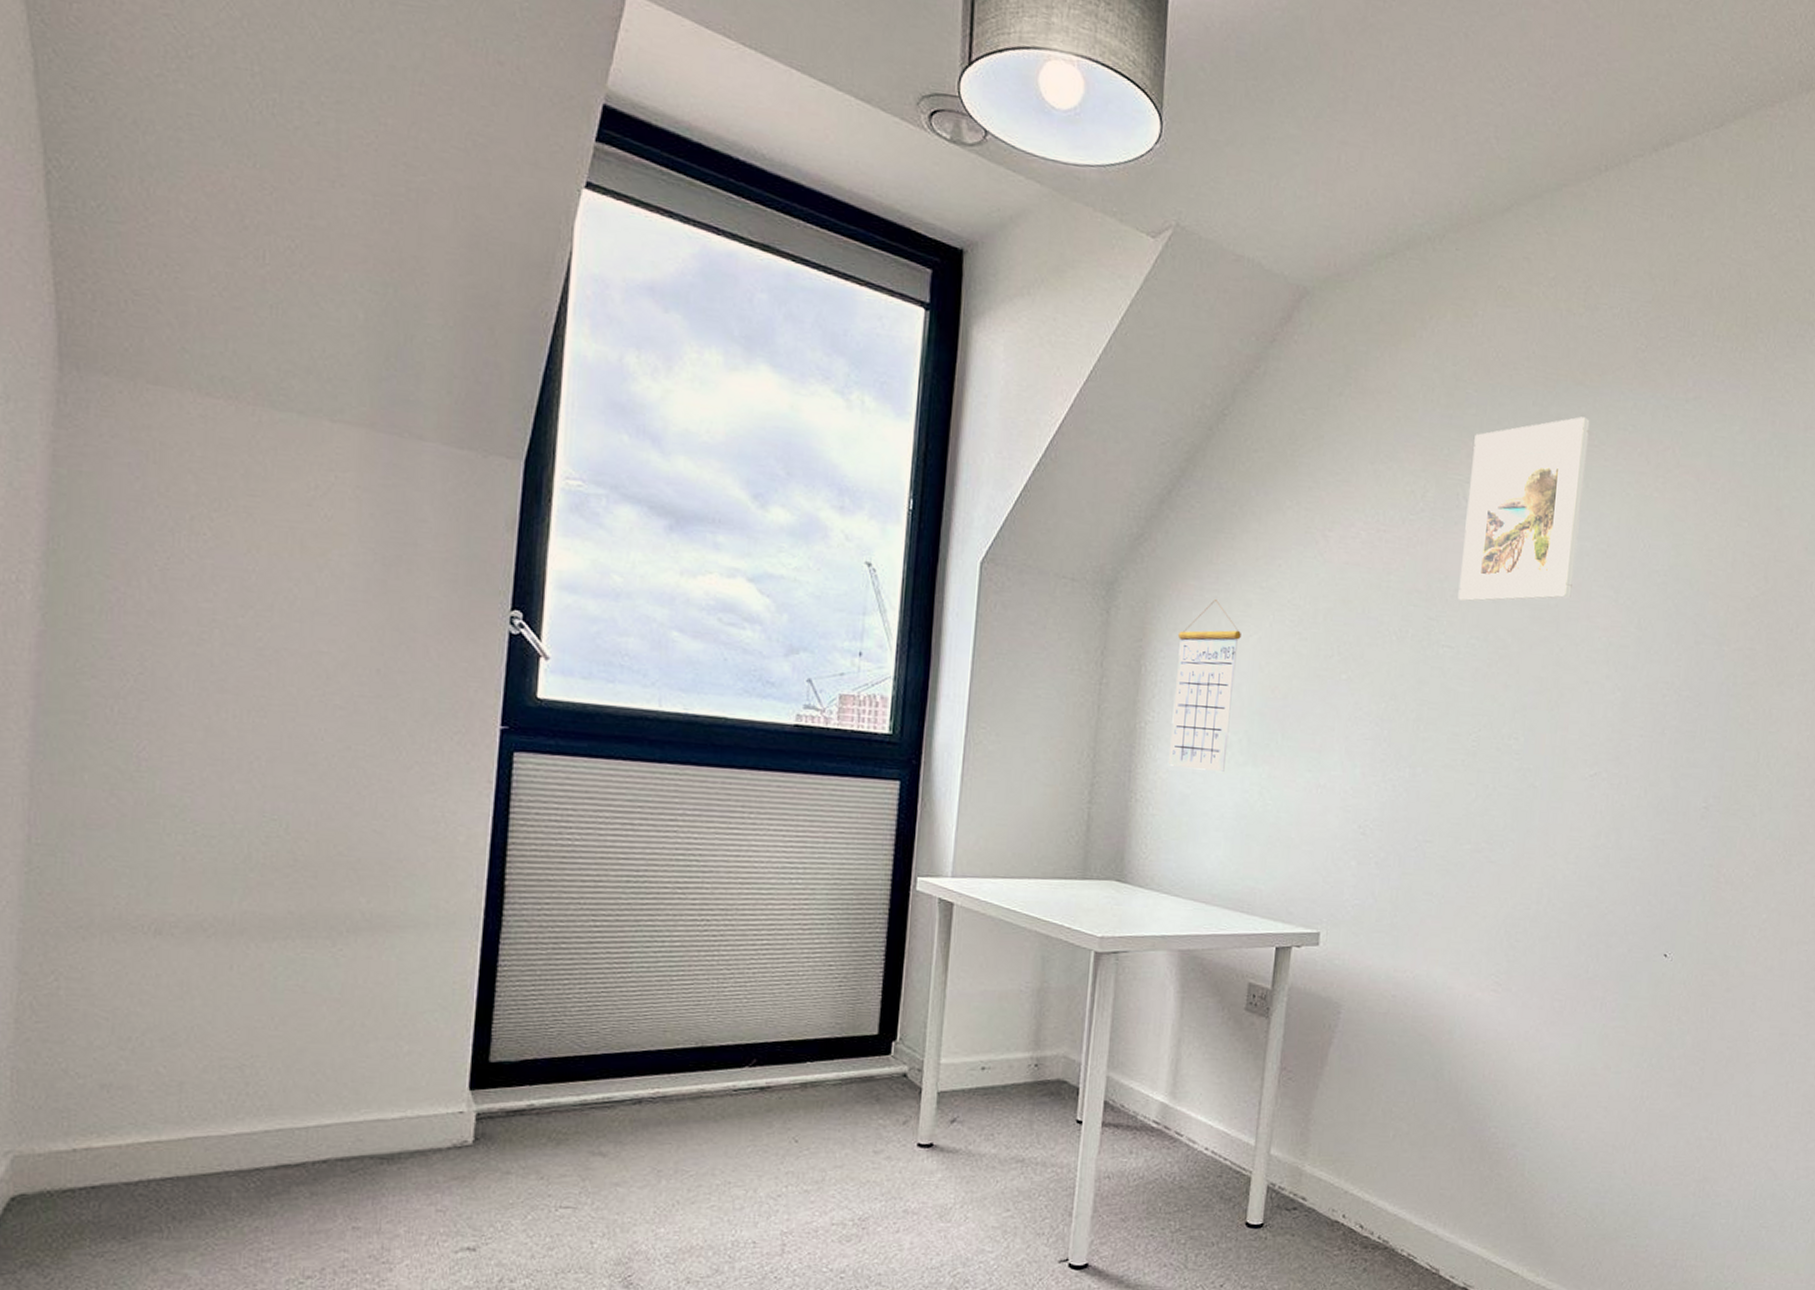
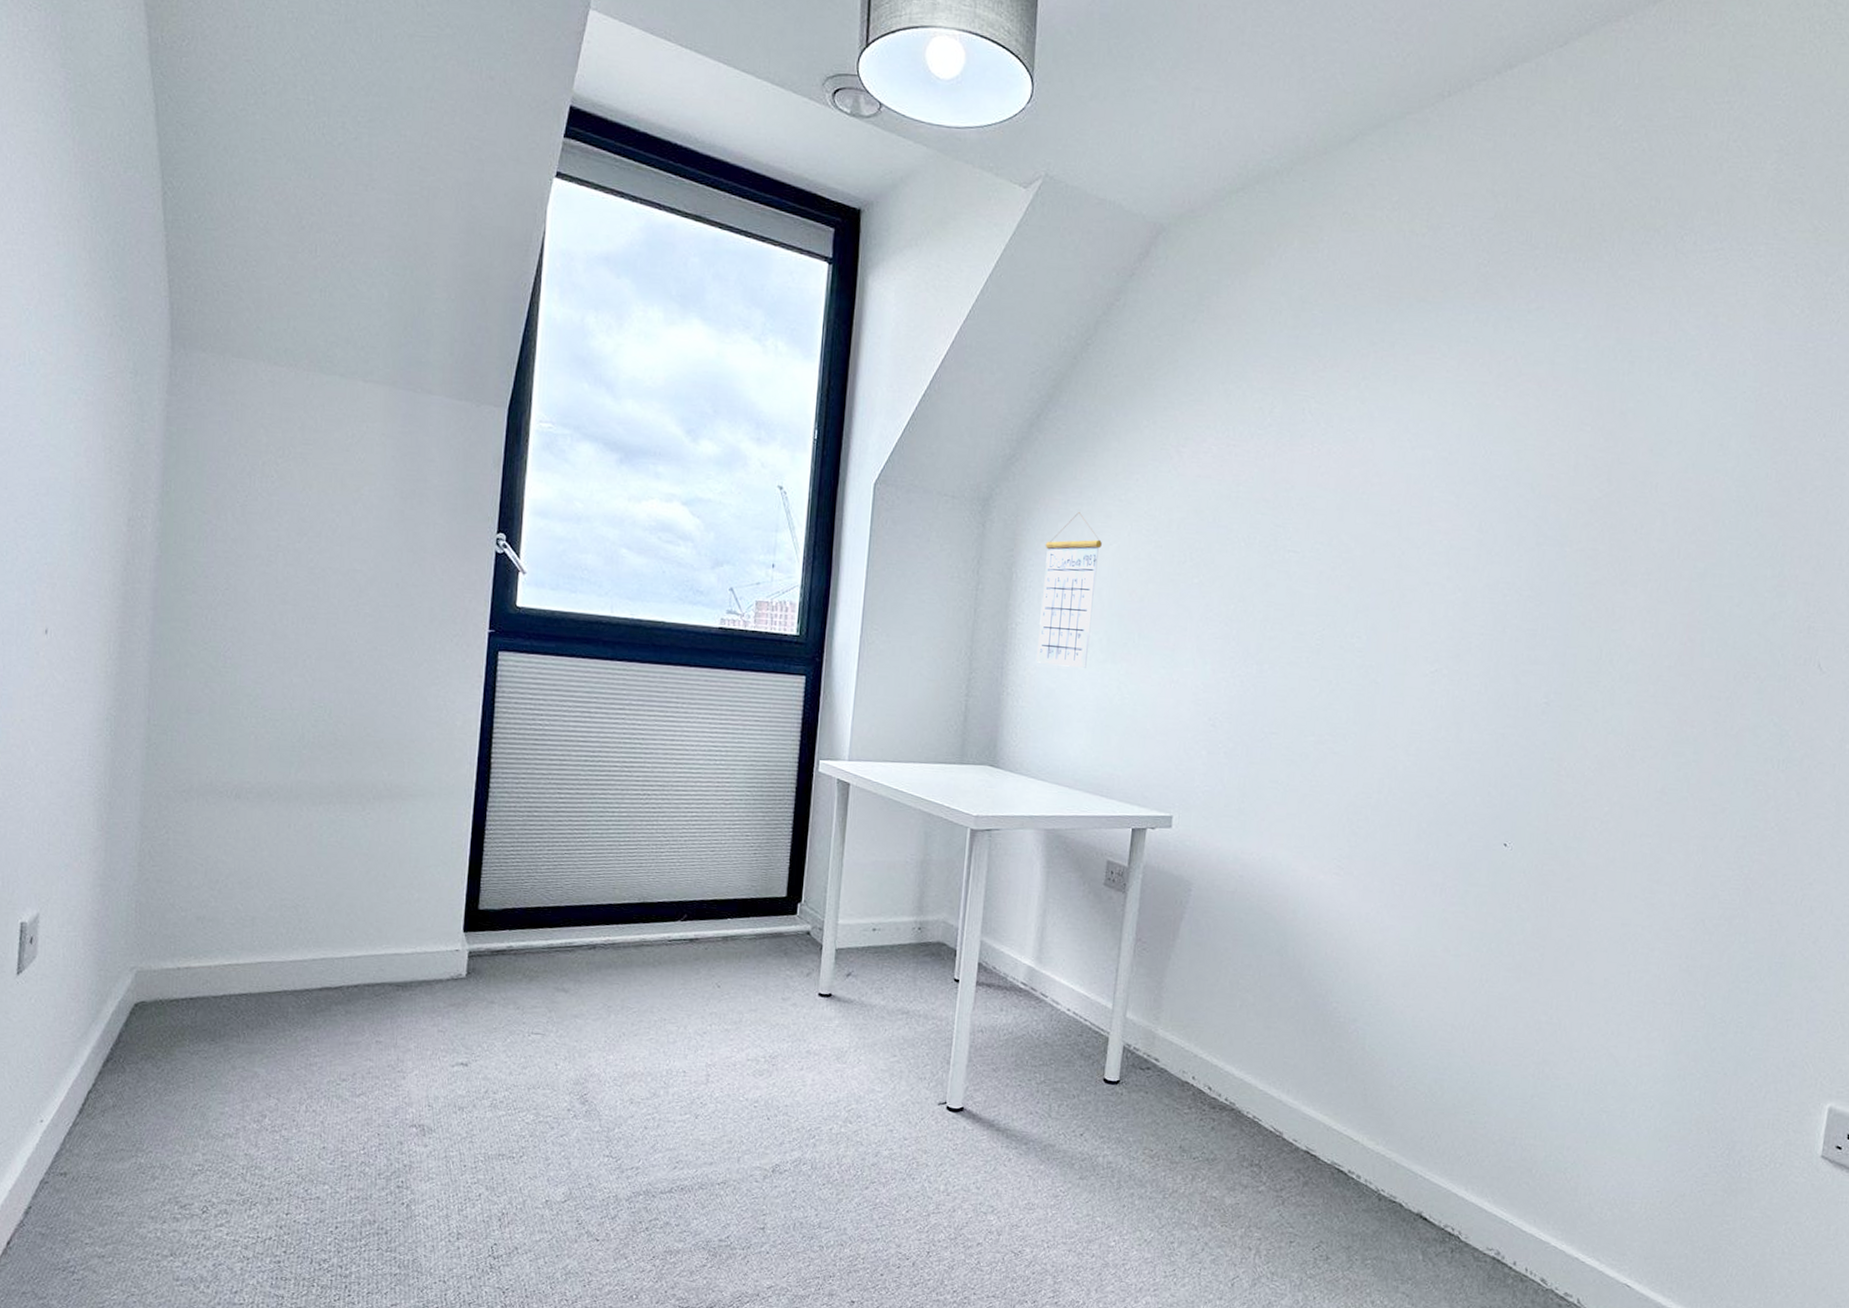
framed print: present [1458,416,1590,602] -> none [1303,331,1432,510]

